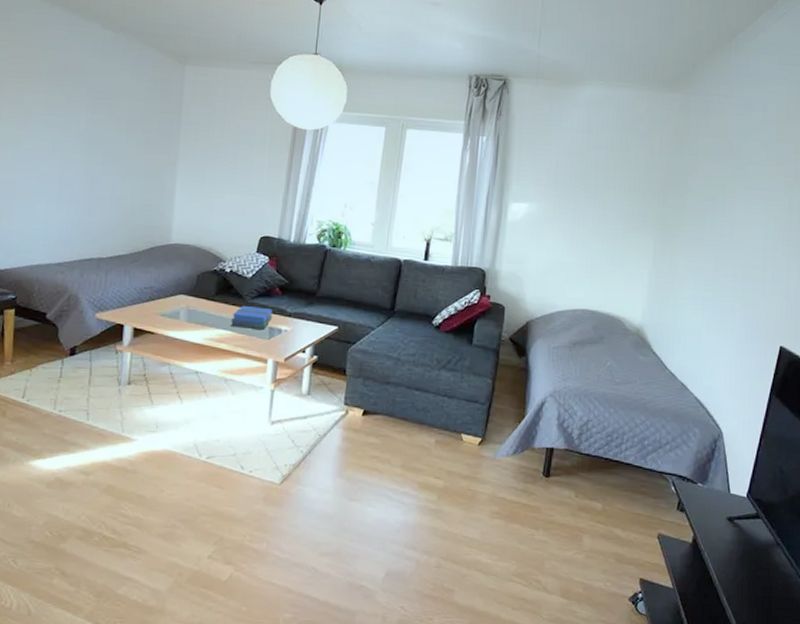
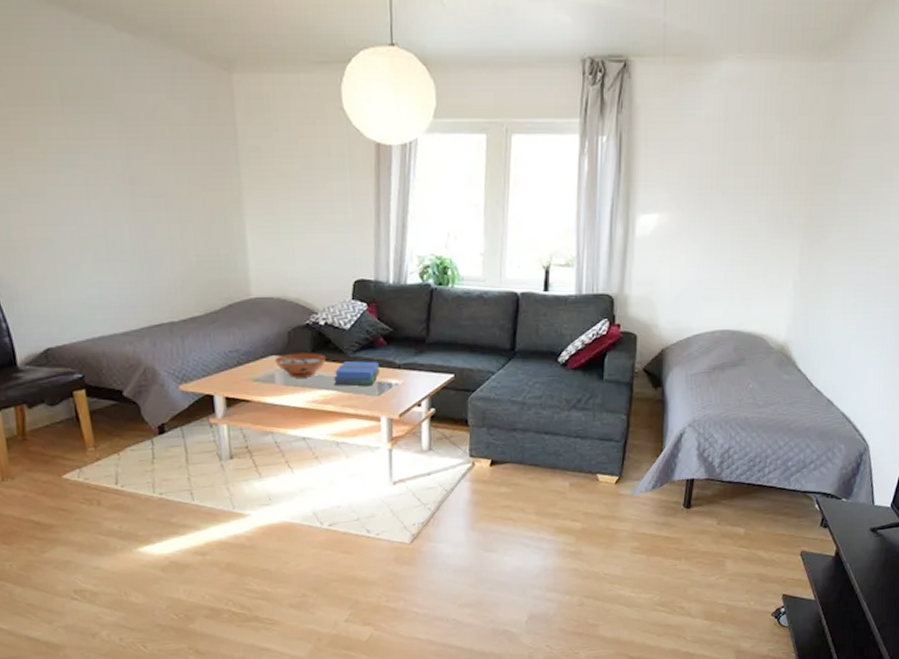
decorative bowl: none [182,294,228,317] -> present [275,352,327,378]

